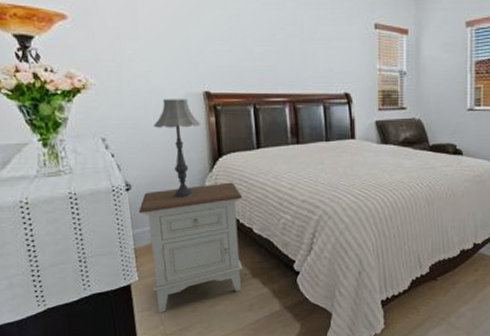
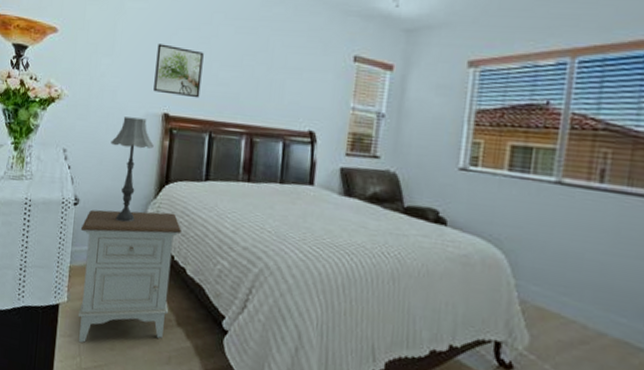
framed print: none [185,24,238,74] -> present [153,43,204,98]

